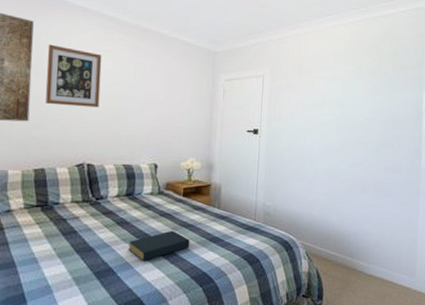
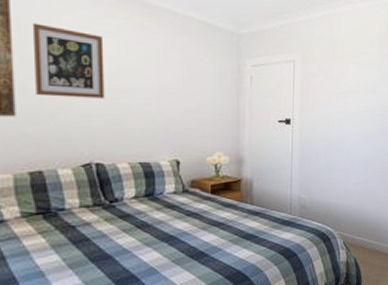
hardback book: present [128,230,190,262] -> none [152,230,222,265]

